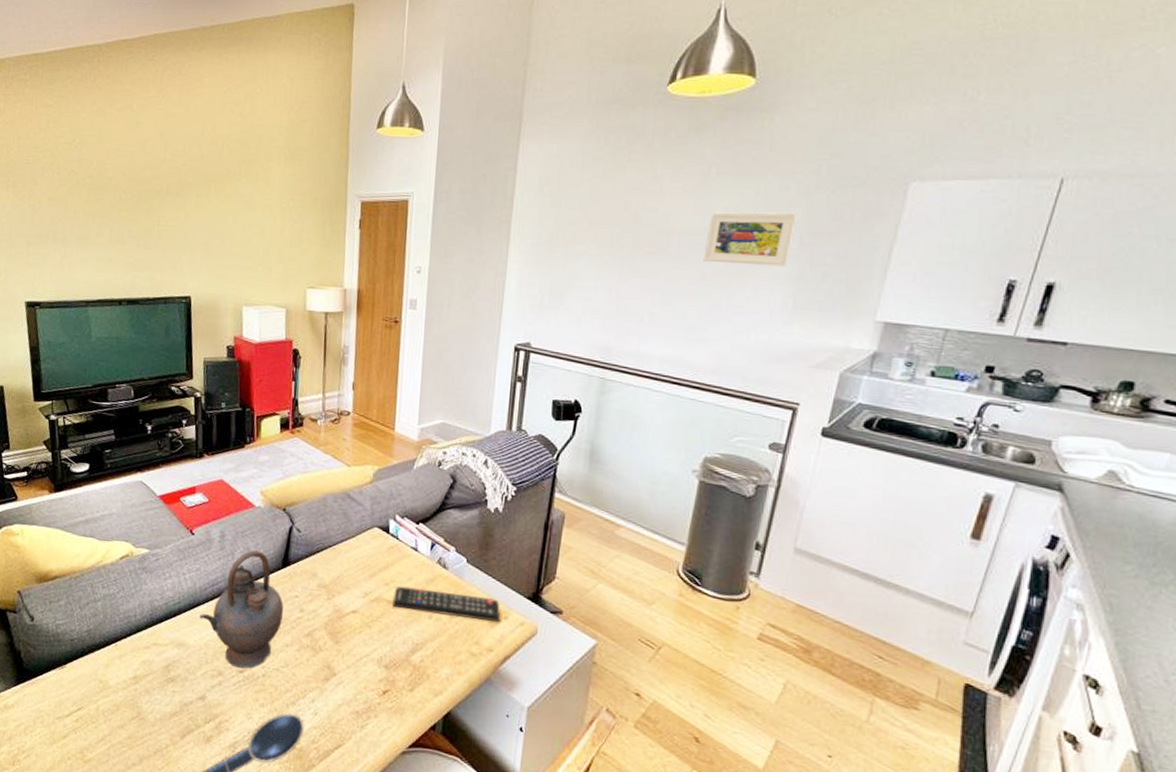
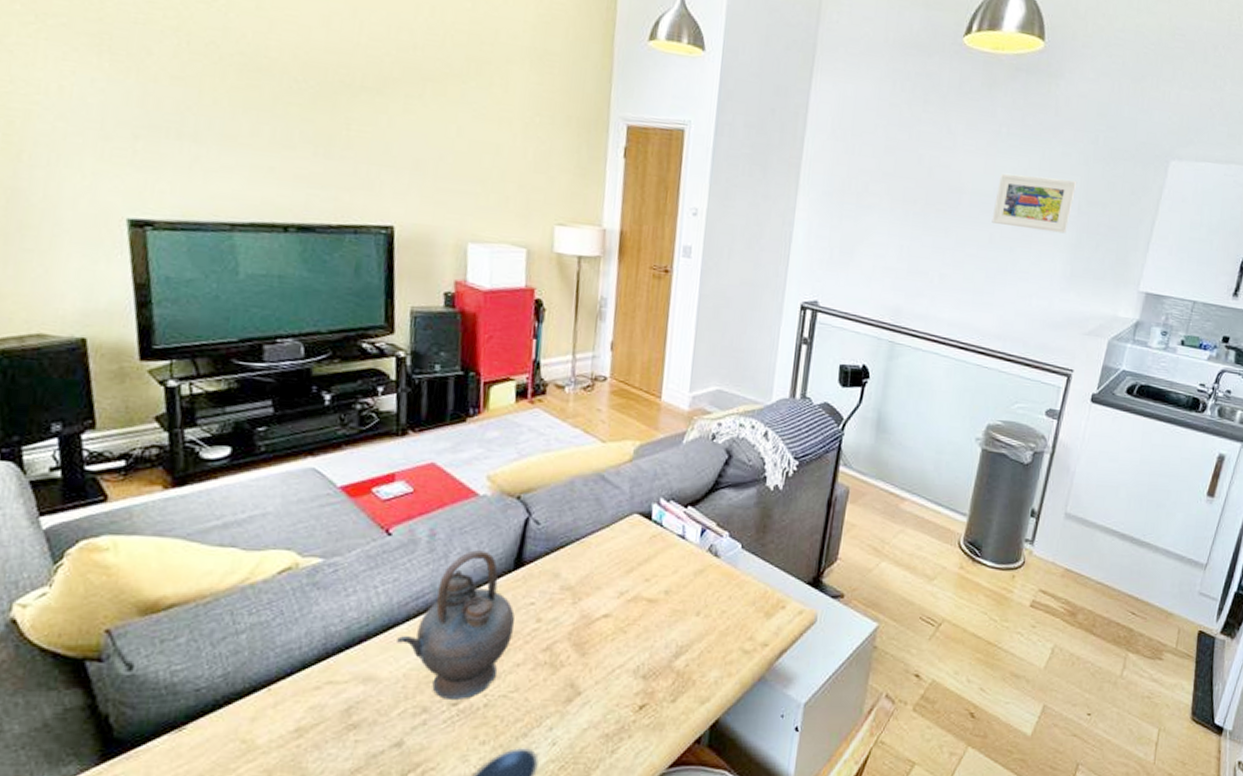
remote control: present [393,586,501,622] -> none [654,581,778,612]

